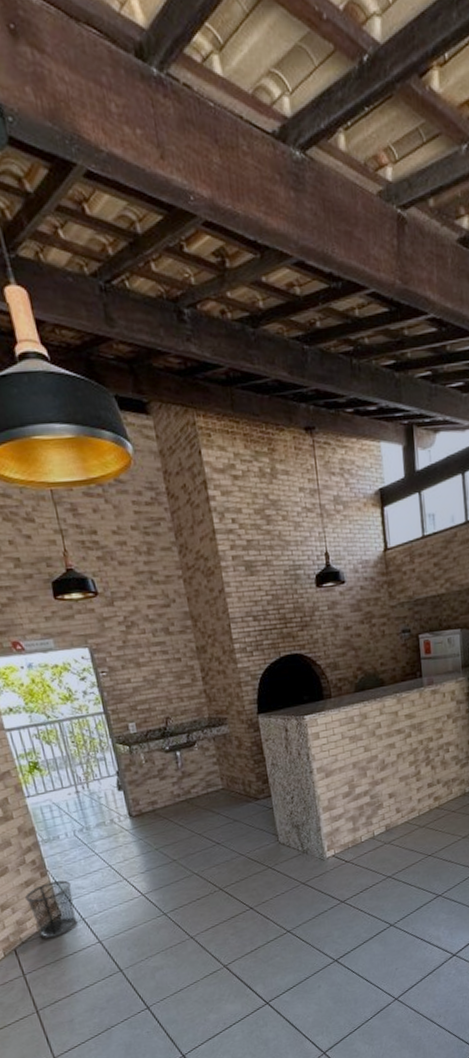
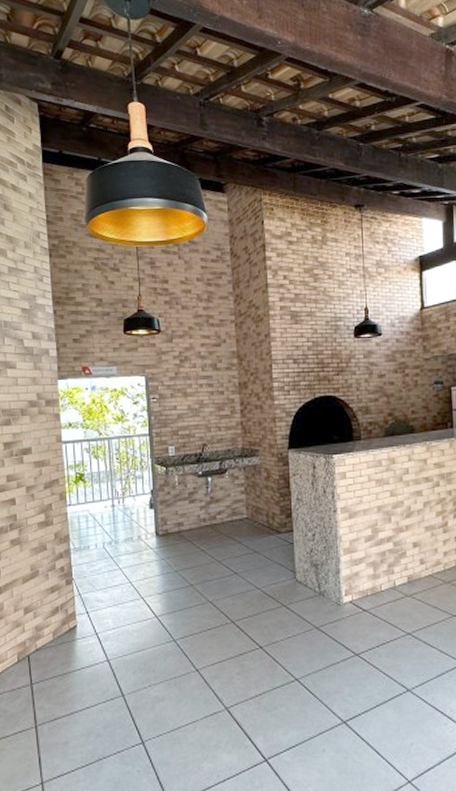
waste bin: present [25,880,78,939] -> none [48,591,92,650]

